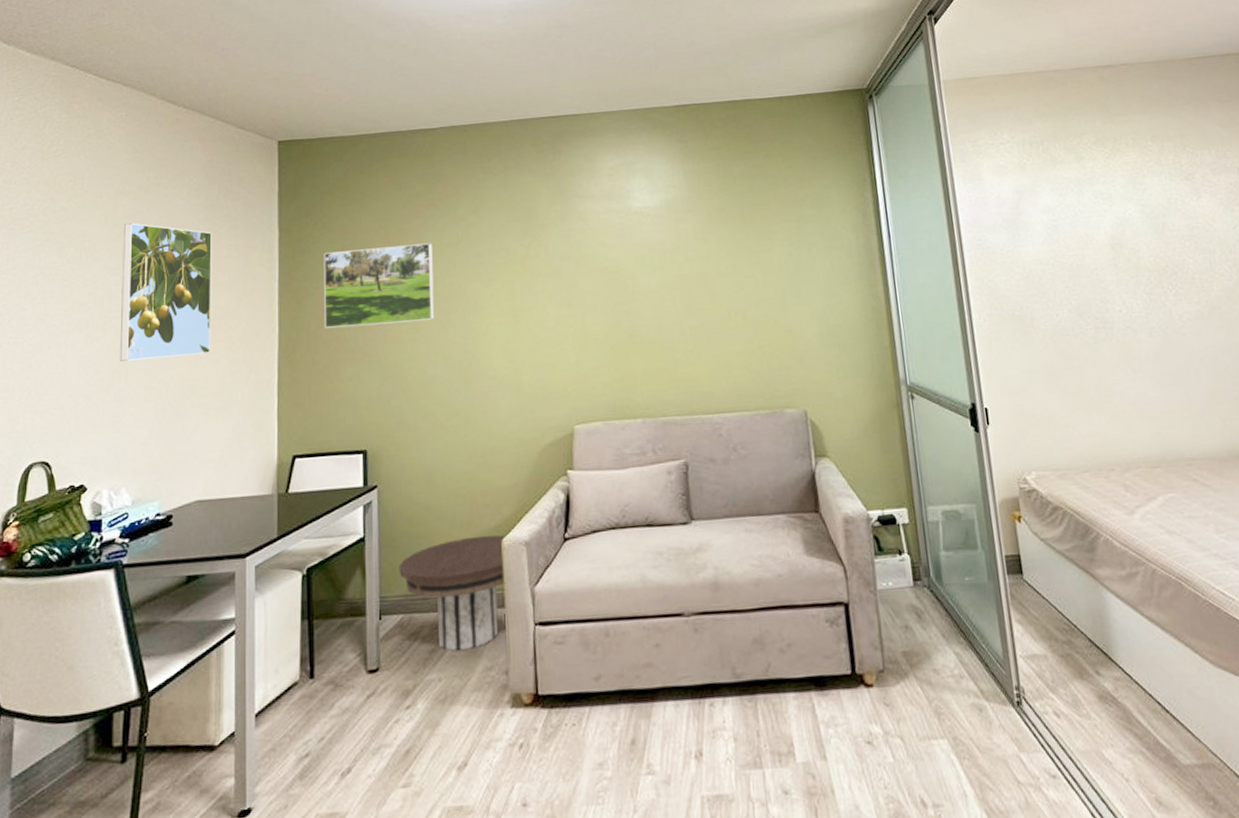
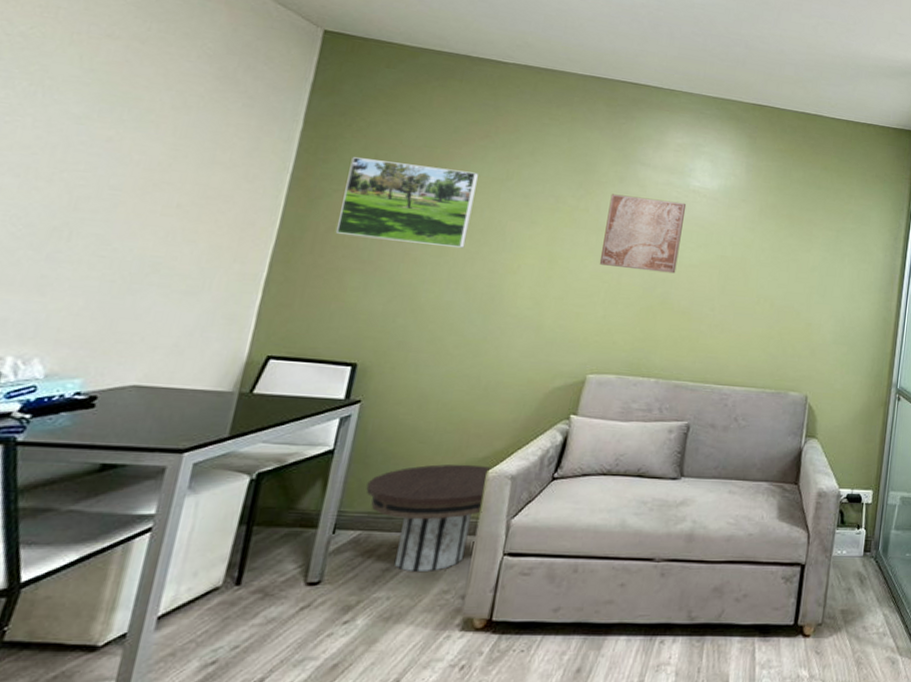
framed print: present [119,223,212,362] -> none [63,71,219,233]
wall art: none [557,227,637,310] -> present [599,194,687,274]

